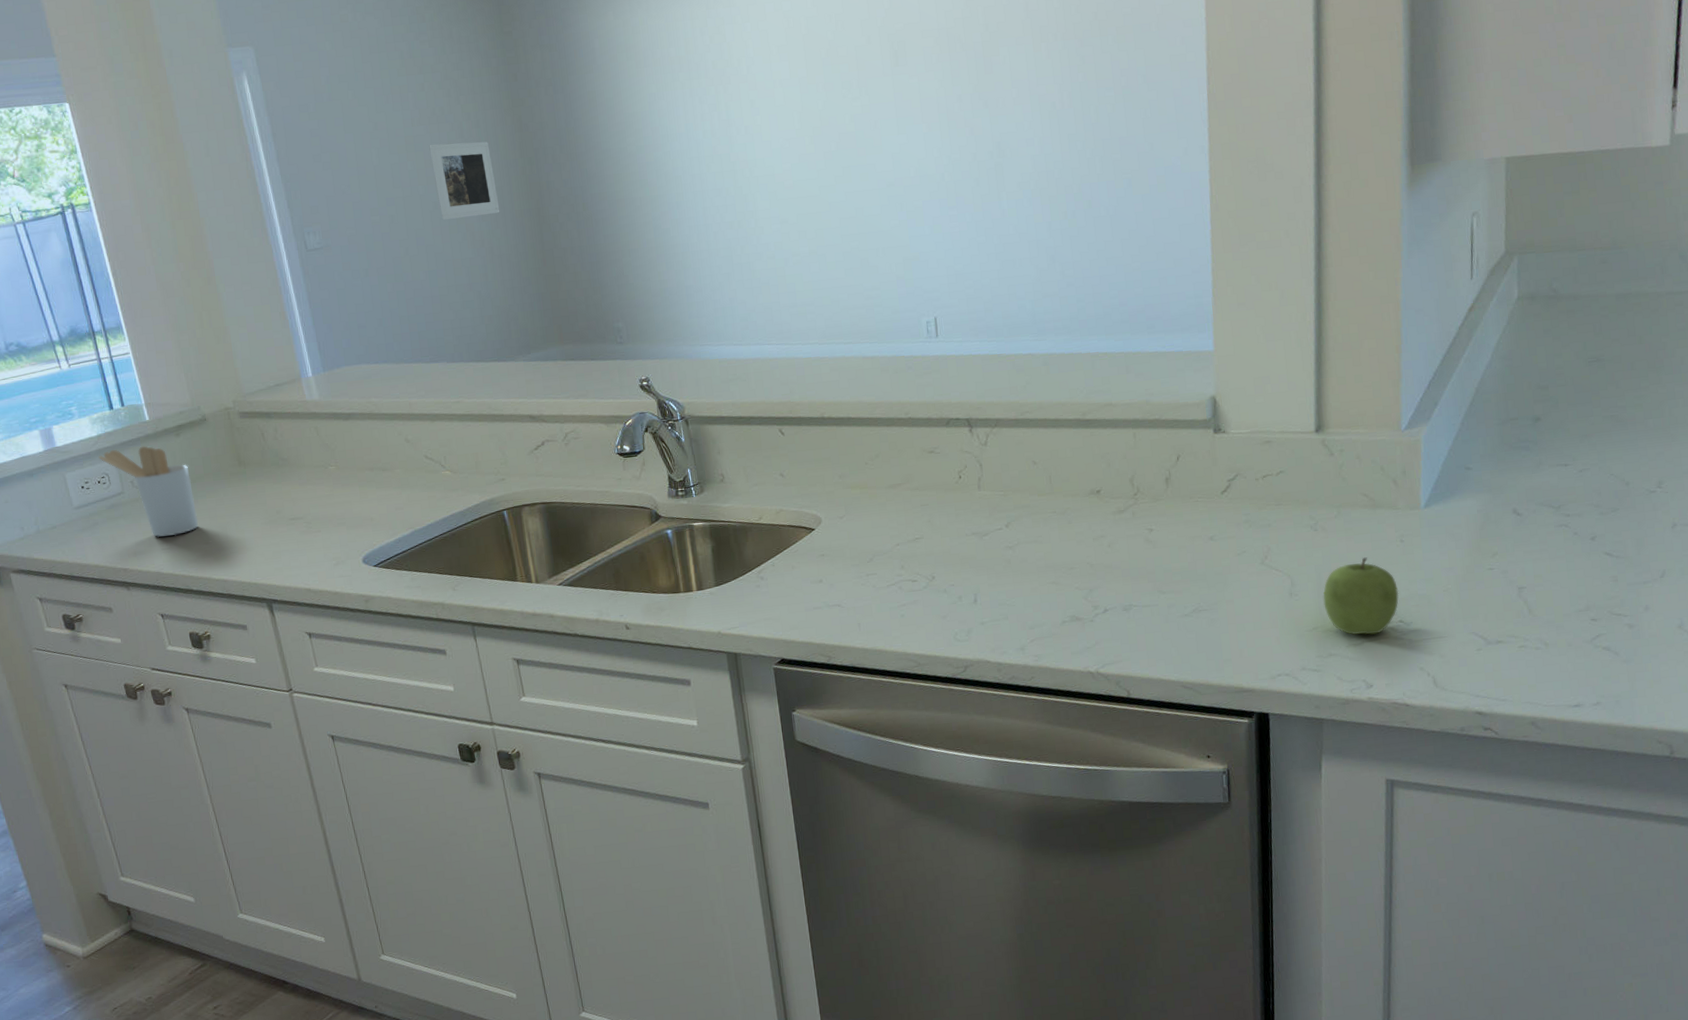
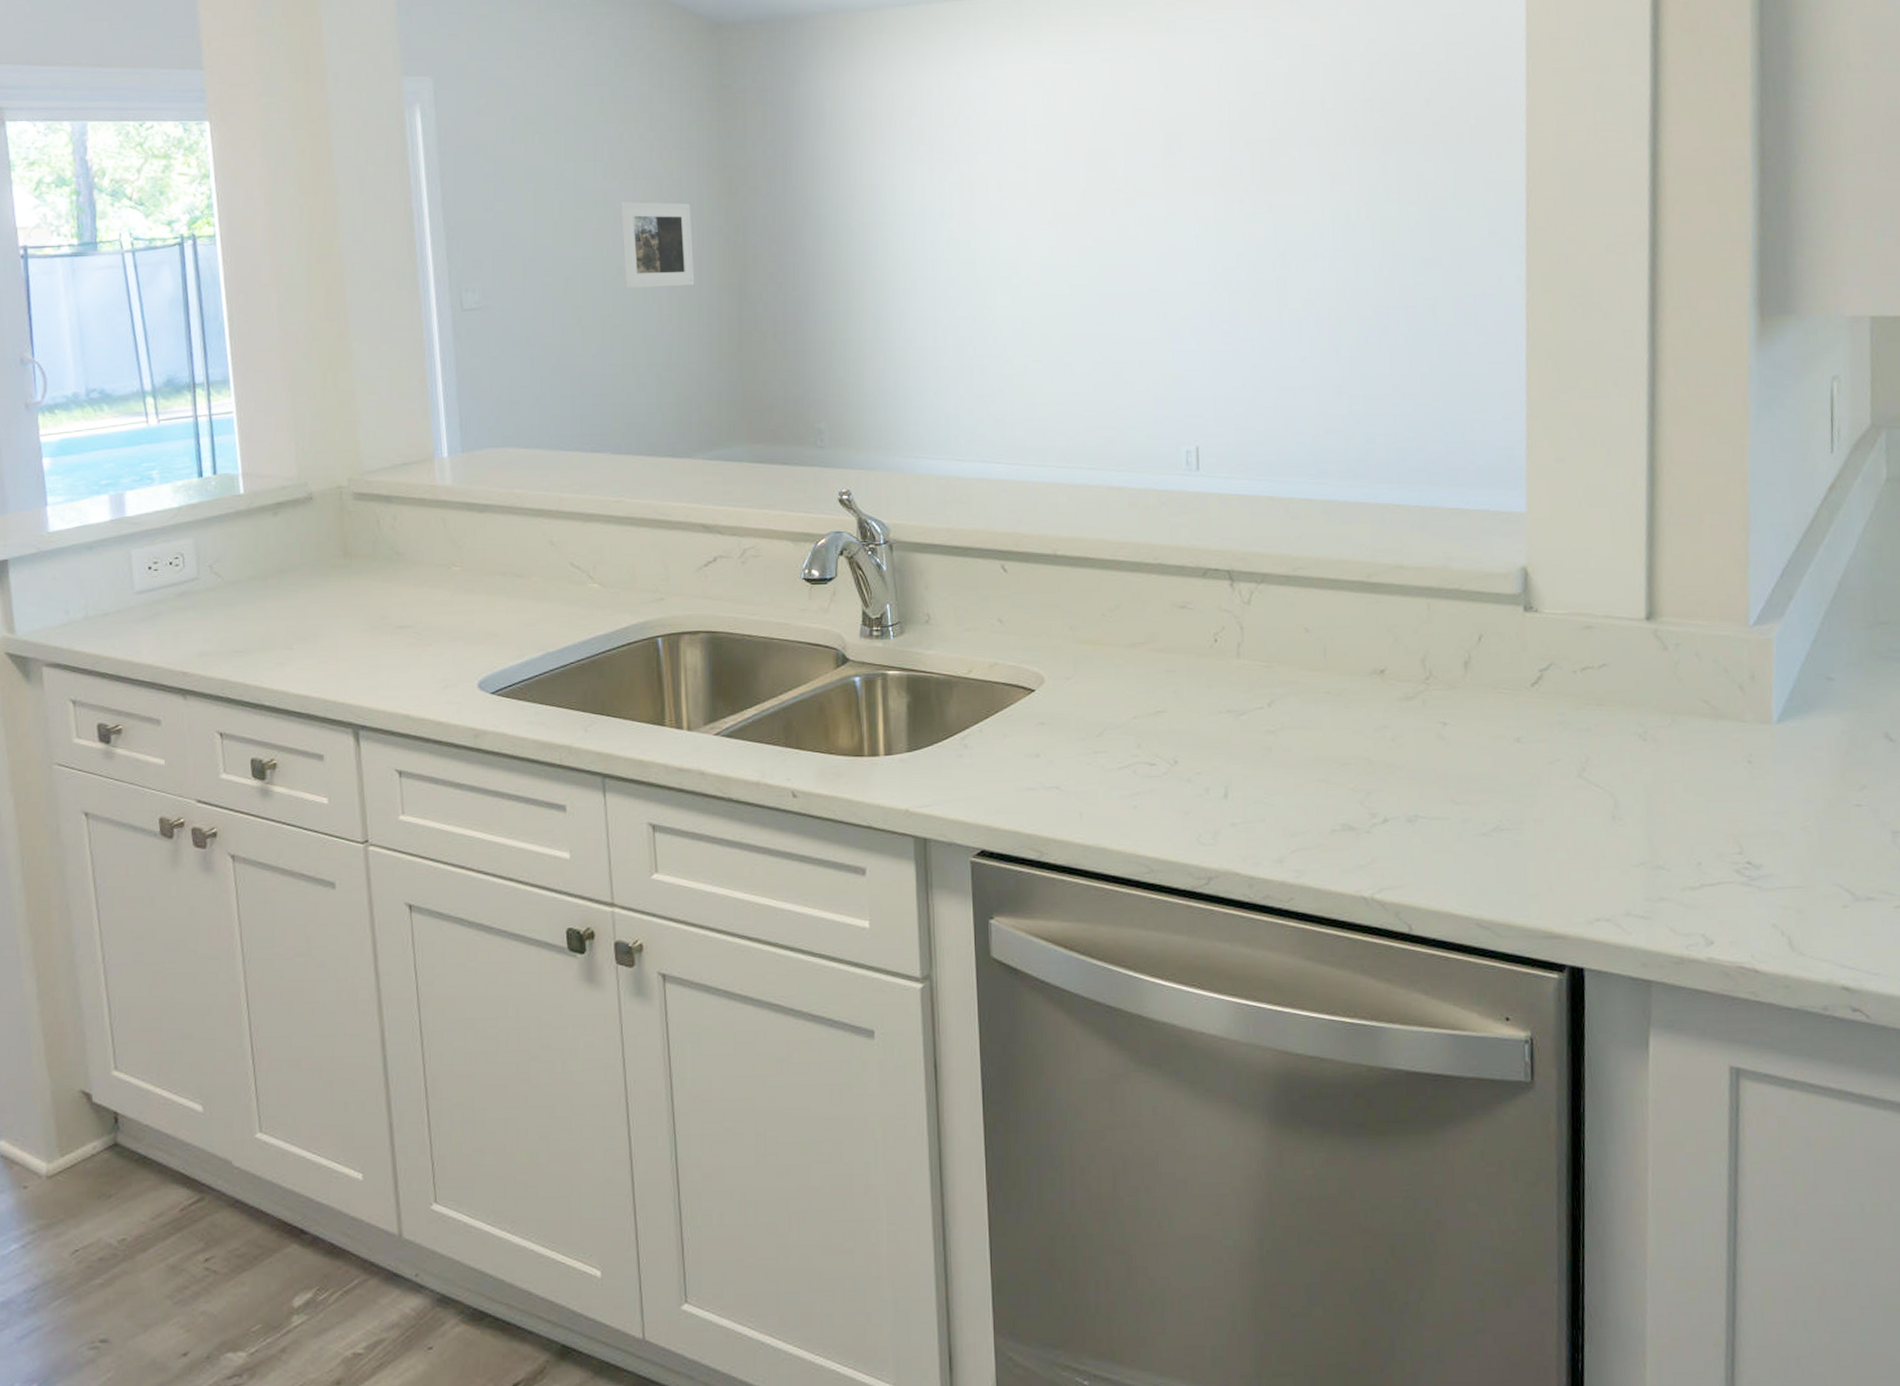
utensil holder: present [98,446,198,537] -> none [175,524,284,637]
fruit: present [1323,557,1399,636] -> none [1653,779,1746,877]

